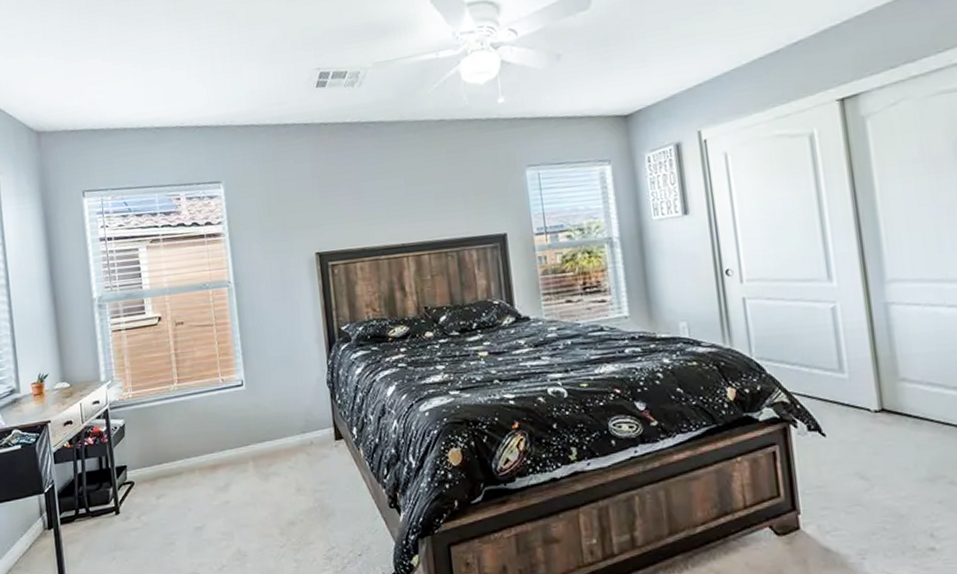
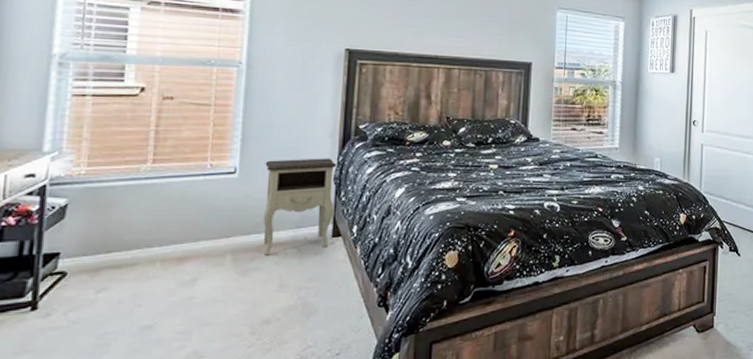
nightstand: none [265,362,333,461] -> present [263,158,337,256]

